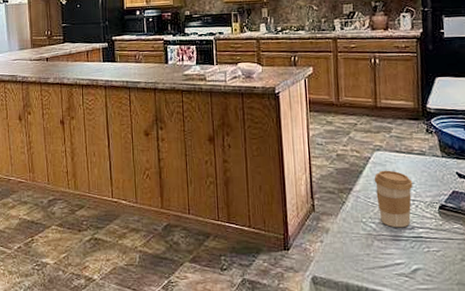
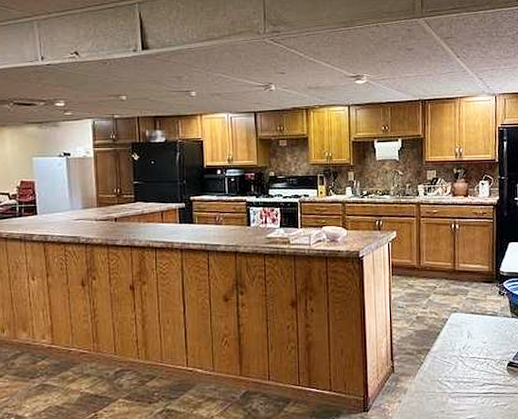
coffee cup: present [374,170,413,228] -> none [450,331,485,385]

